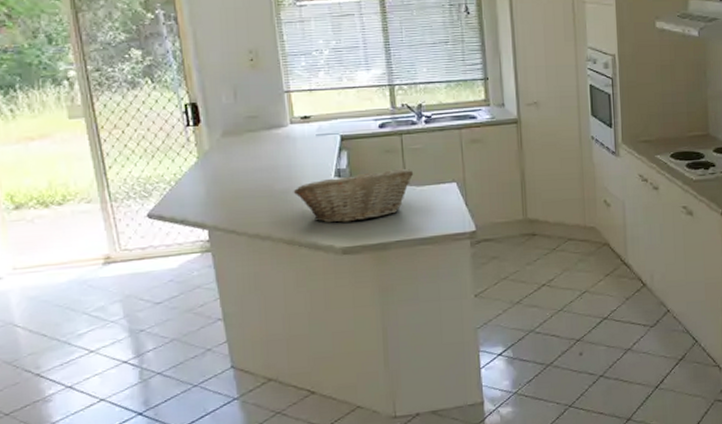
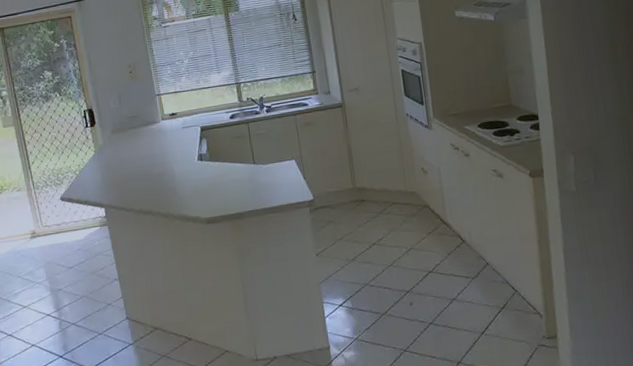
fruit basket: present [293,168,414,223] -> none [166,150,260,199]

